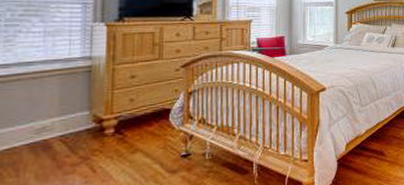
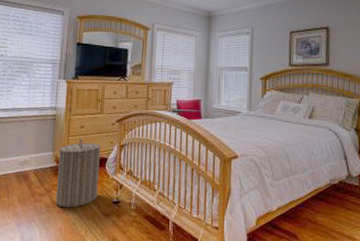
laundry hamper: none [98,91,162,174] -> present [56,139,101,208]

